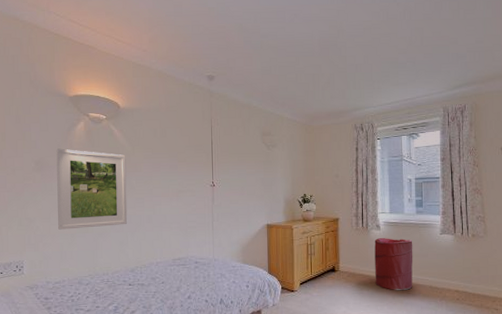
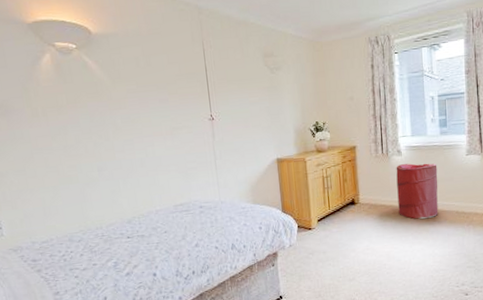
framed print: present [56,148,128,230] -> none [21,87,118,183]

